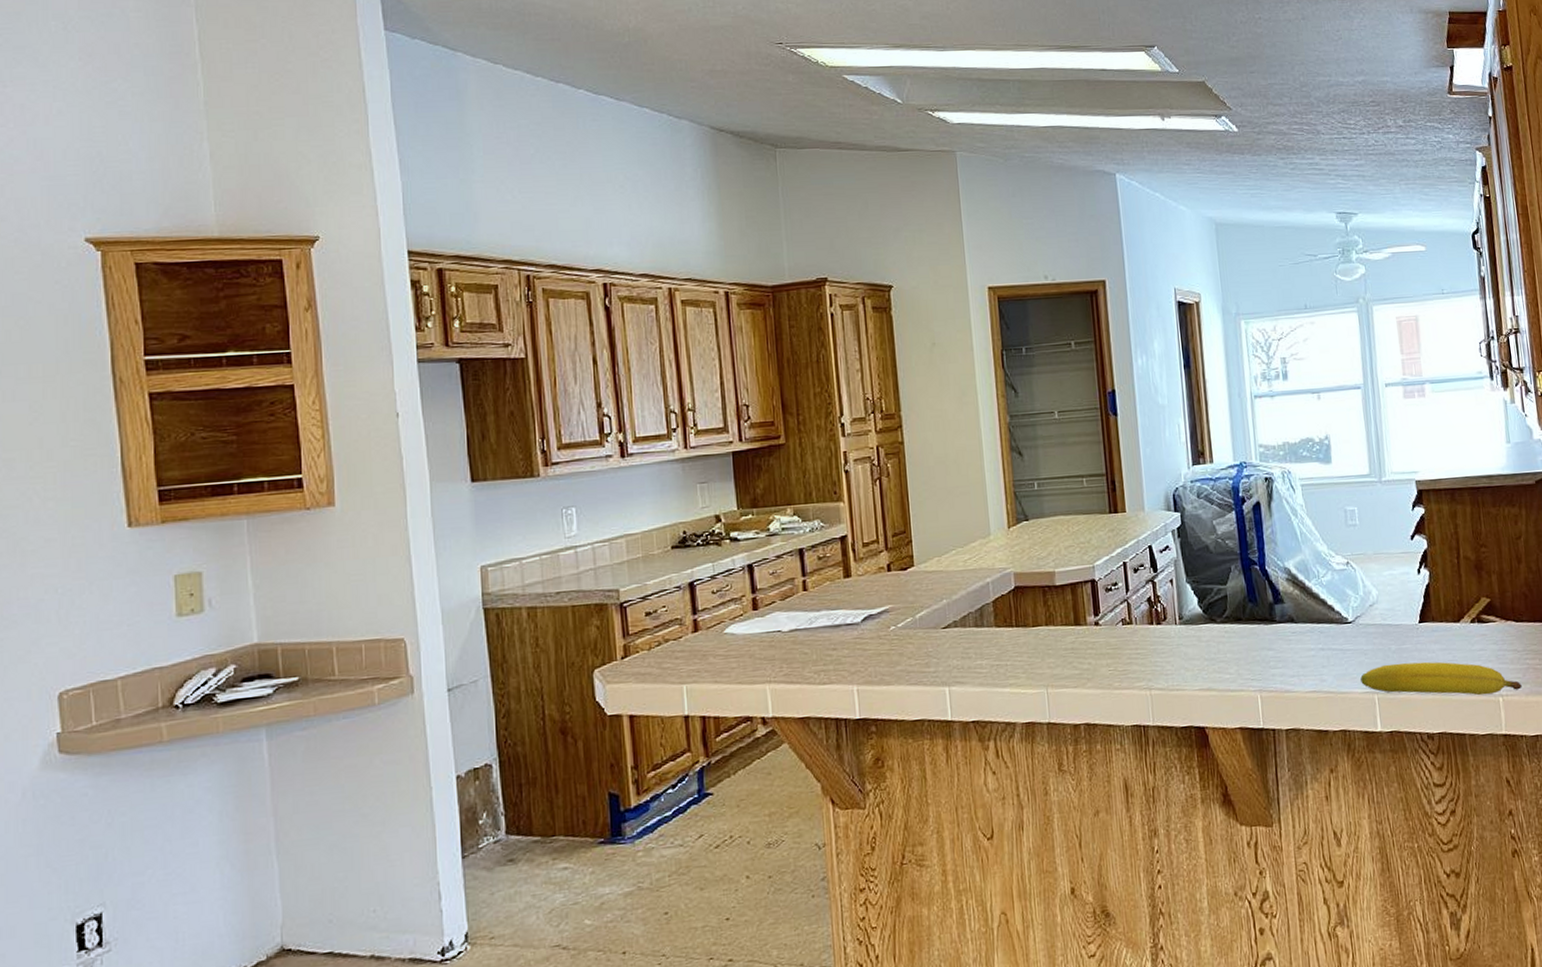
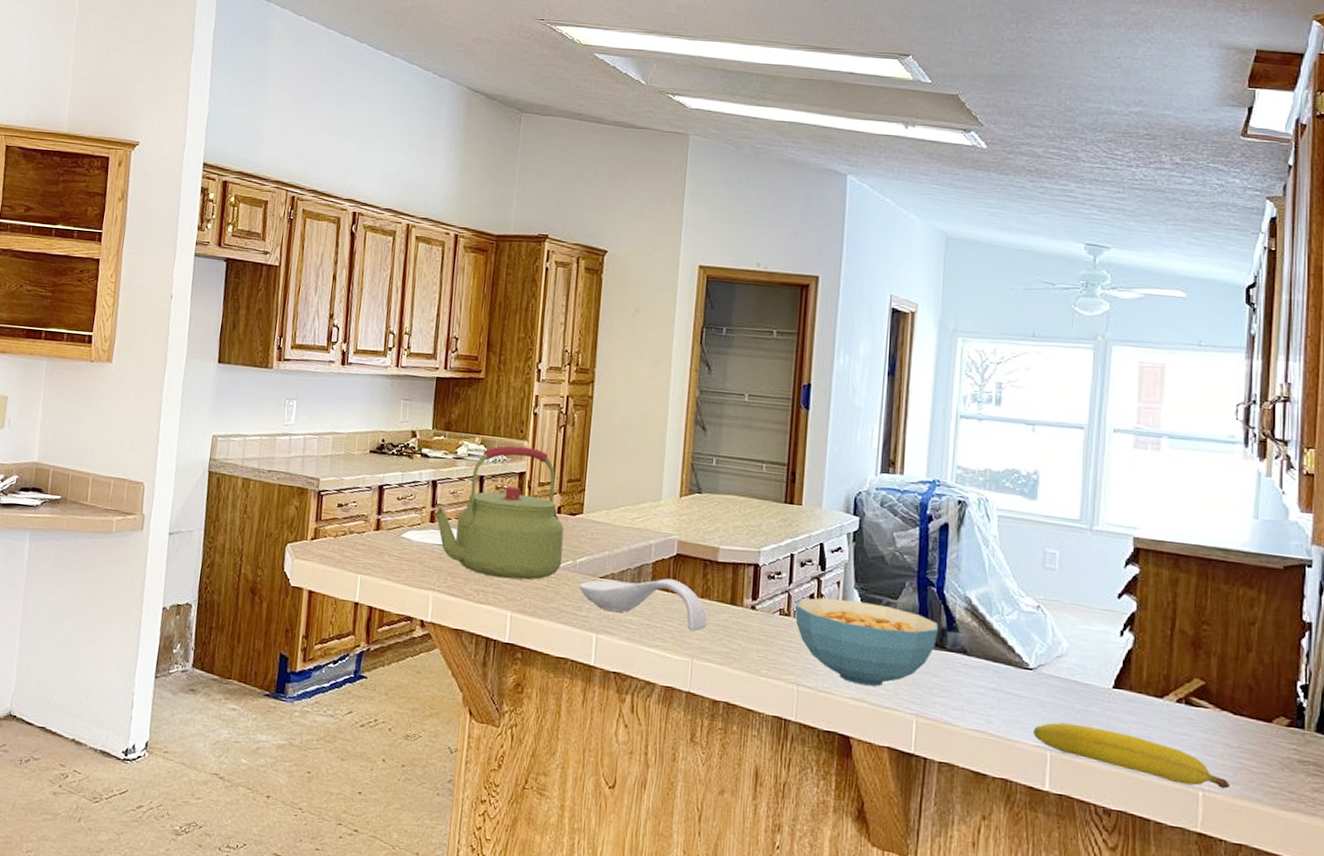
kettle: none [755,508,902,654] -> present [433,445,564,580]
spoon rest: none [923,613,1056,661] -> present [579,578,707,631]
cereal bowl: none [1135,593,1267,675] -> present [794,597,939,687]

